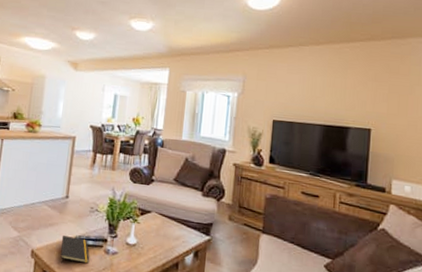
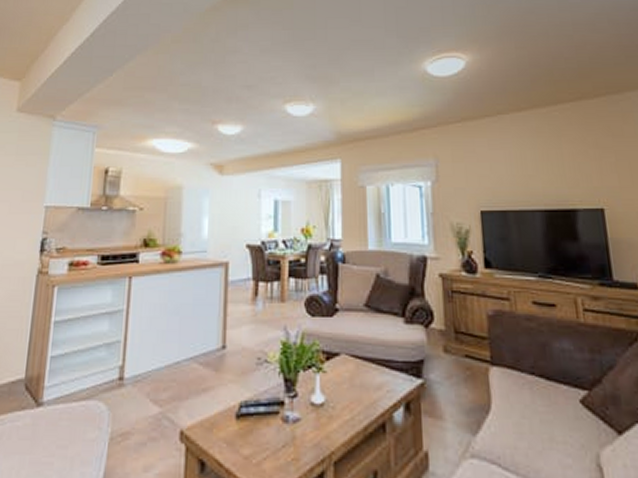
notepad: present [60,234,90,264] -> none [221,402,263,446]

